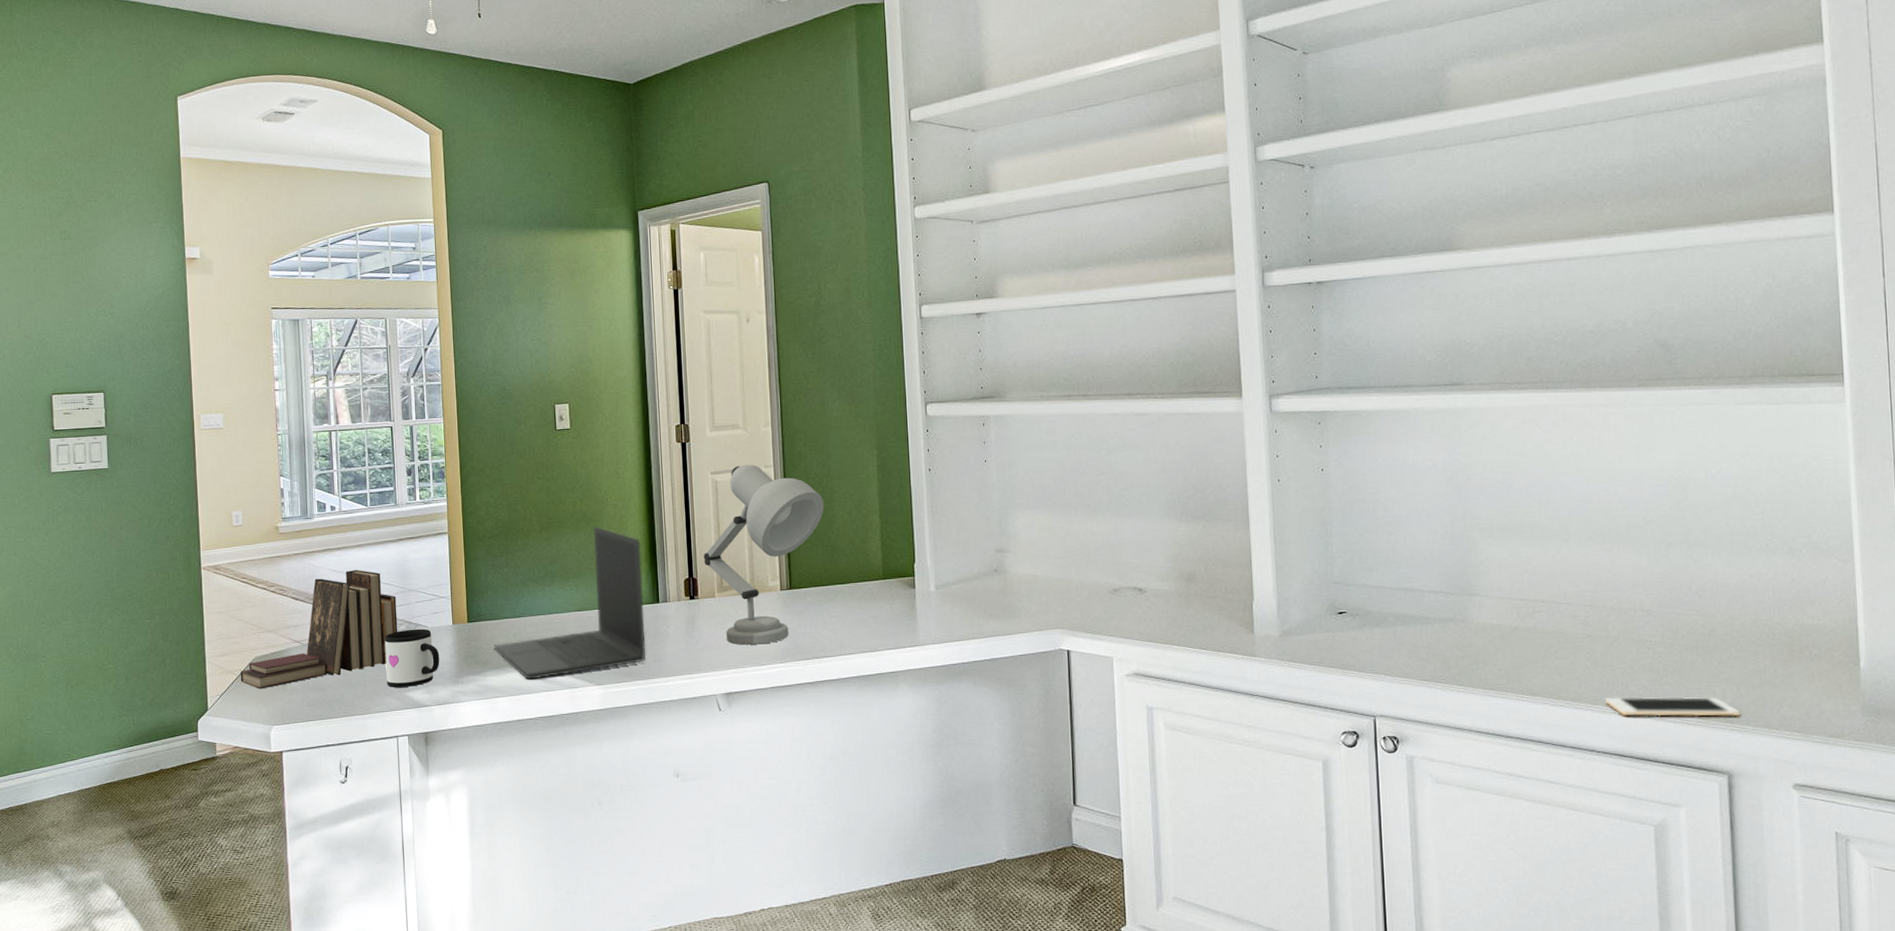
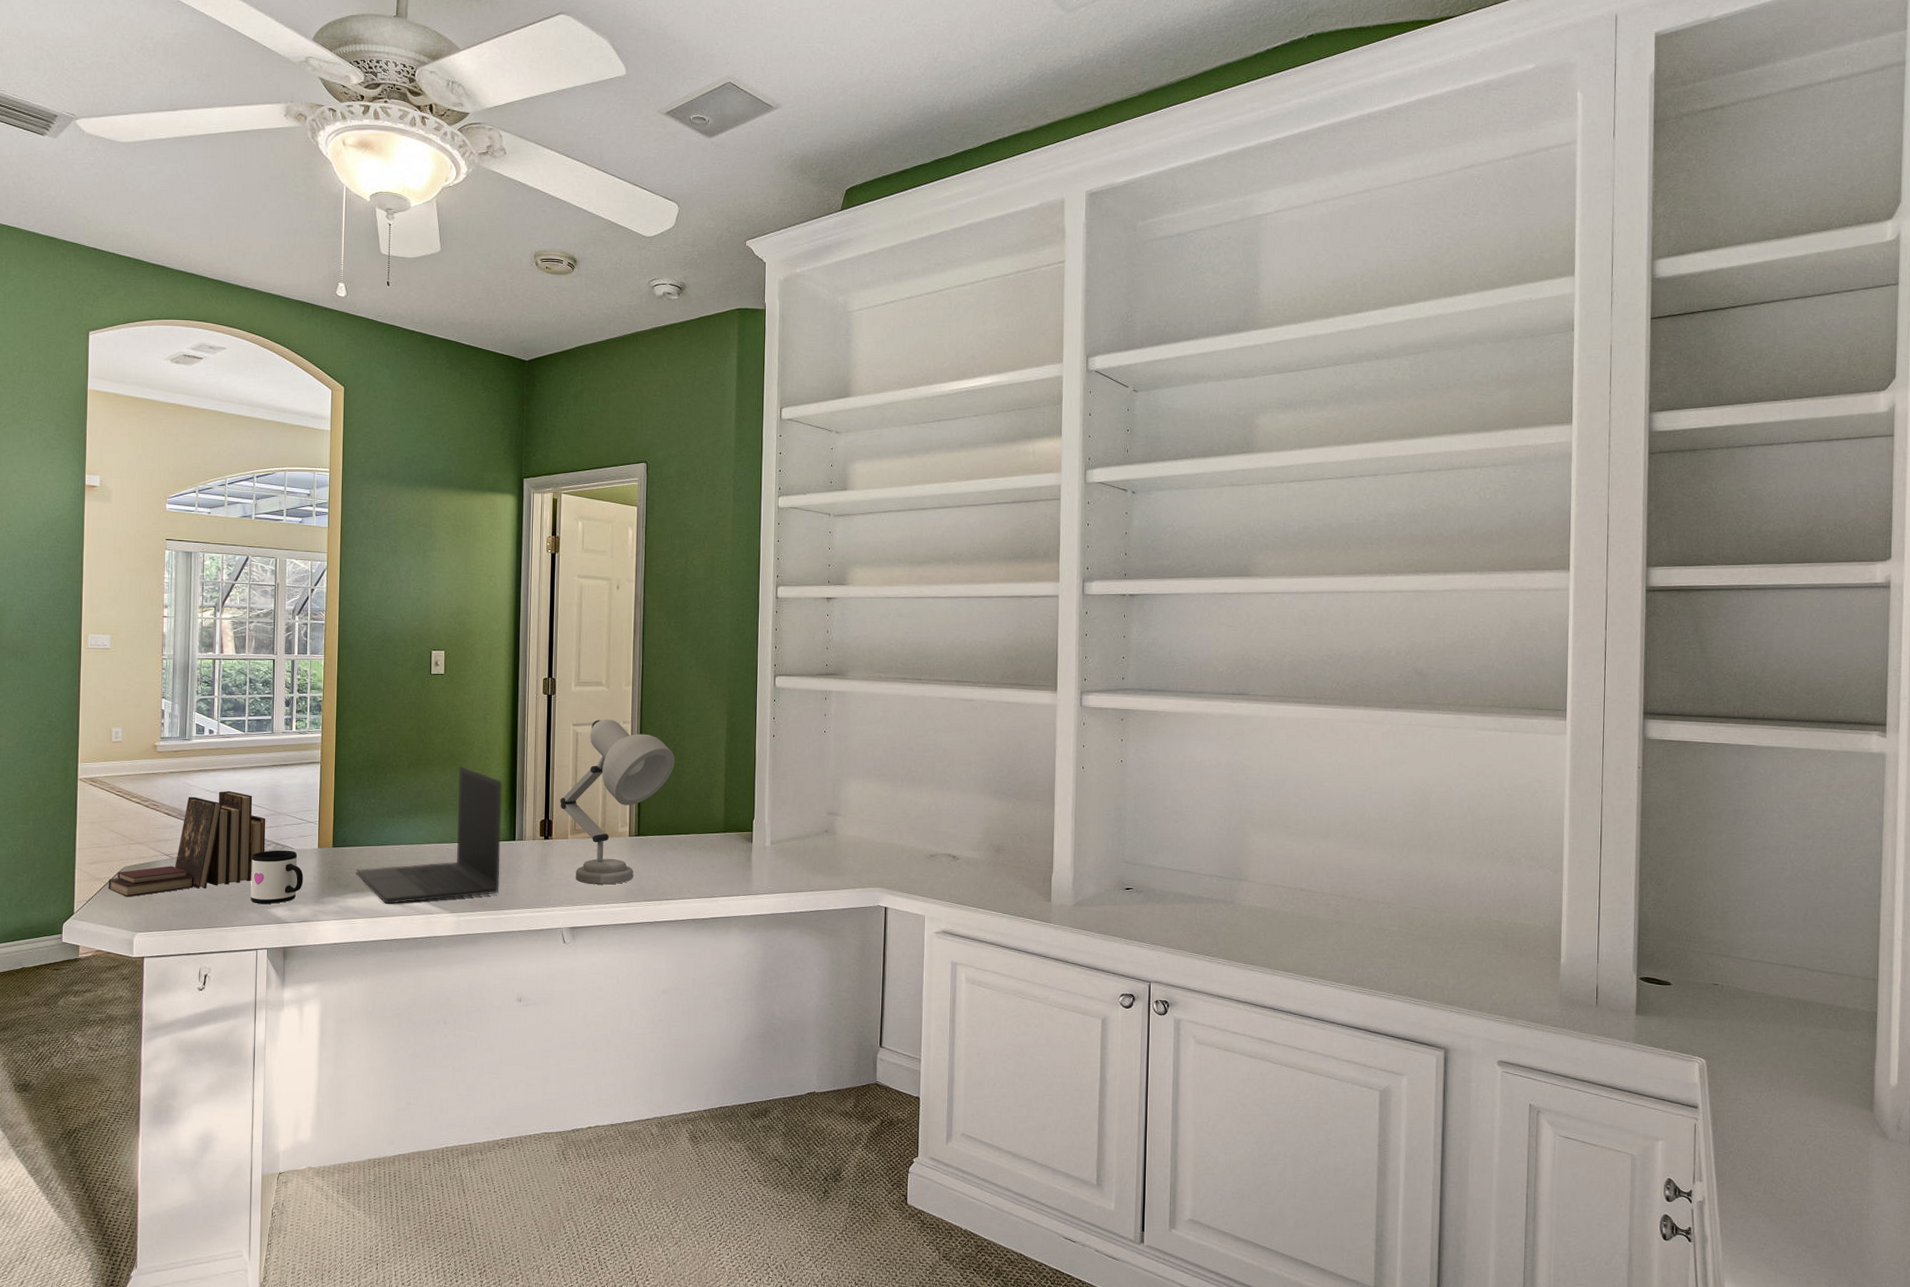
cell phone: present [1605,696,1741,717] -> none [1347,977,1459,1000]

